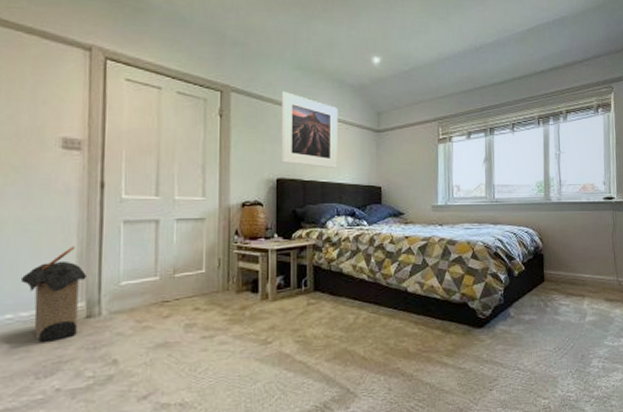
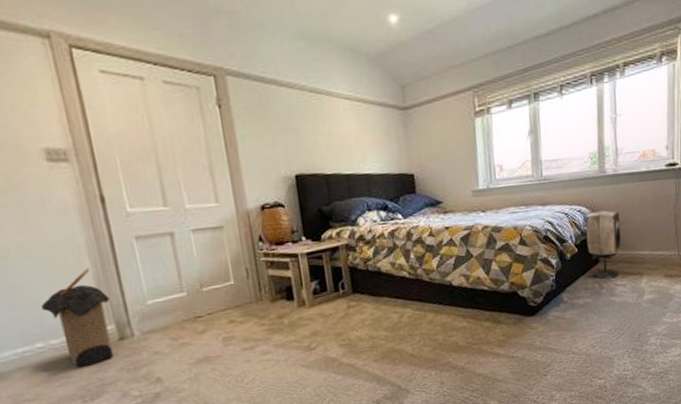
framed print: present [281,91,339,169] -> none [285,68,362,158]
speaker: none [532,233,565,298] -> present [585,210,621,280]

